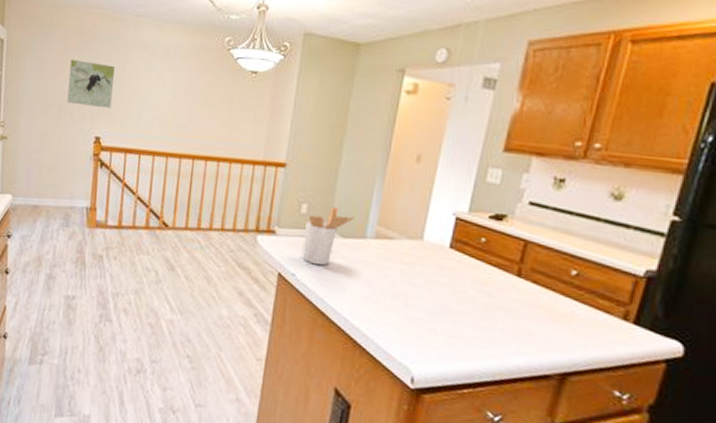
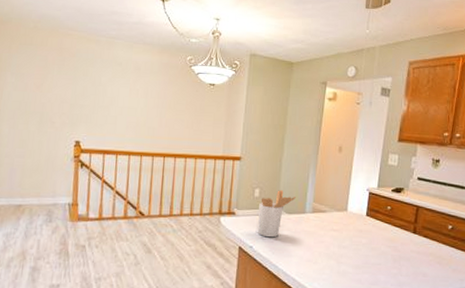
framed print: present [67,58,115,109] -> none [47,73,92,116]

